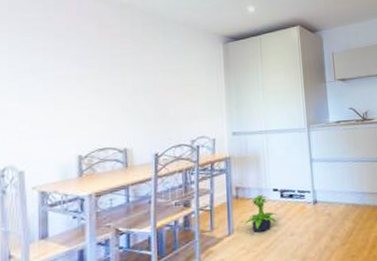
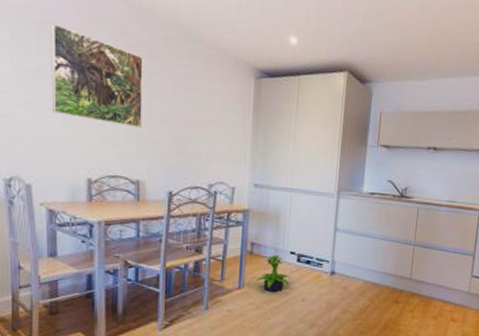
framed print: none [44,28,127,103] -> present [50,23,143,128]

